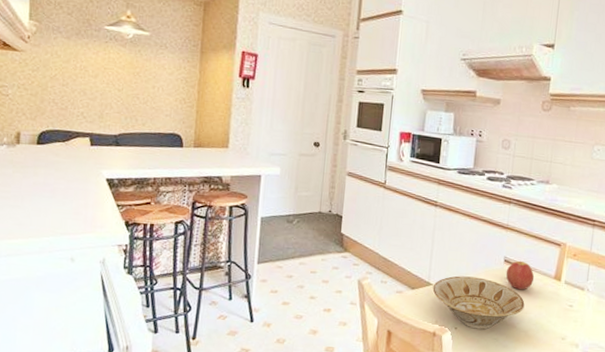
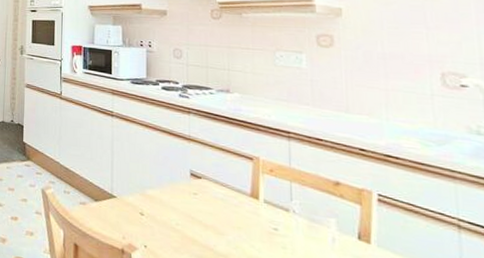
bowl: present [432,276,525,330] -> none [117,189,220,250]
apple: present [505,260,535,290] -> none [194,174,227,208]

